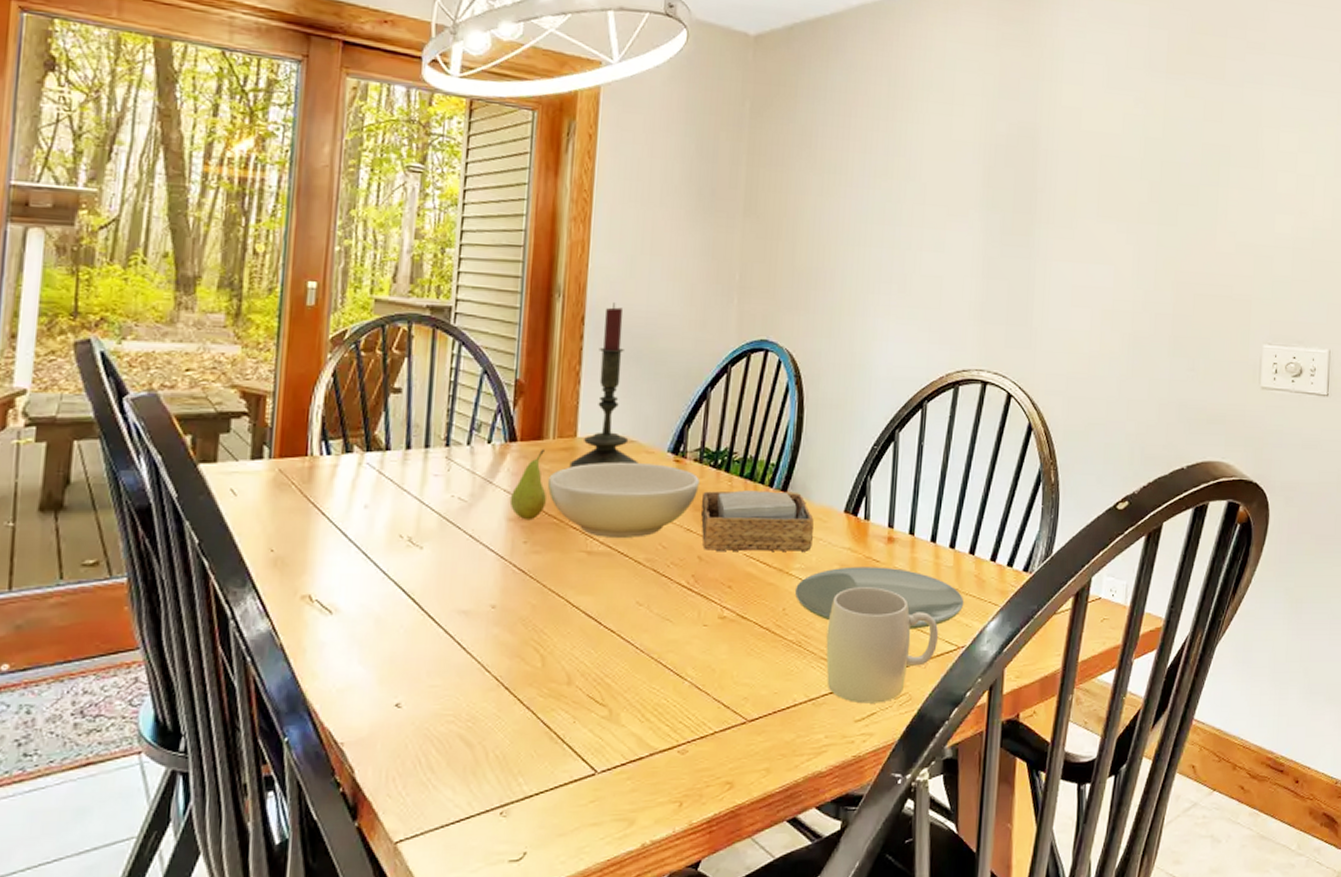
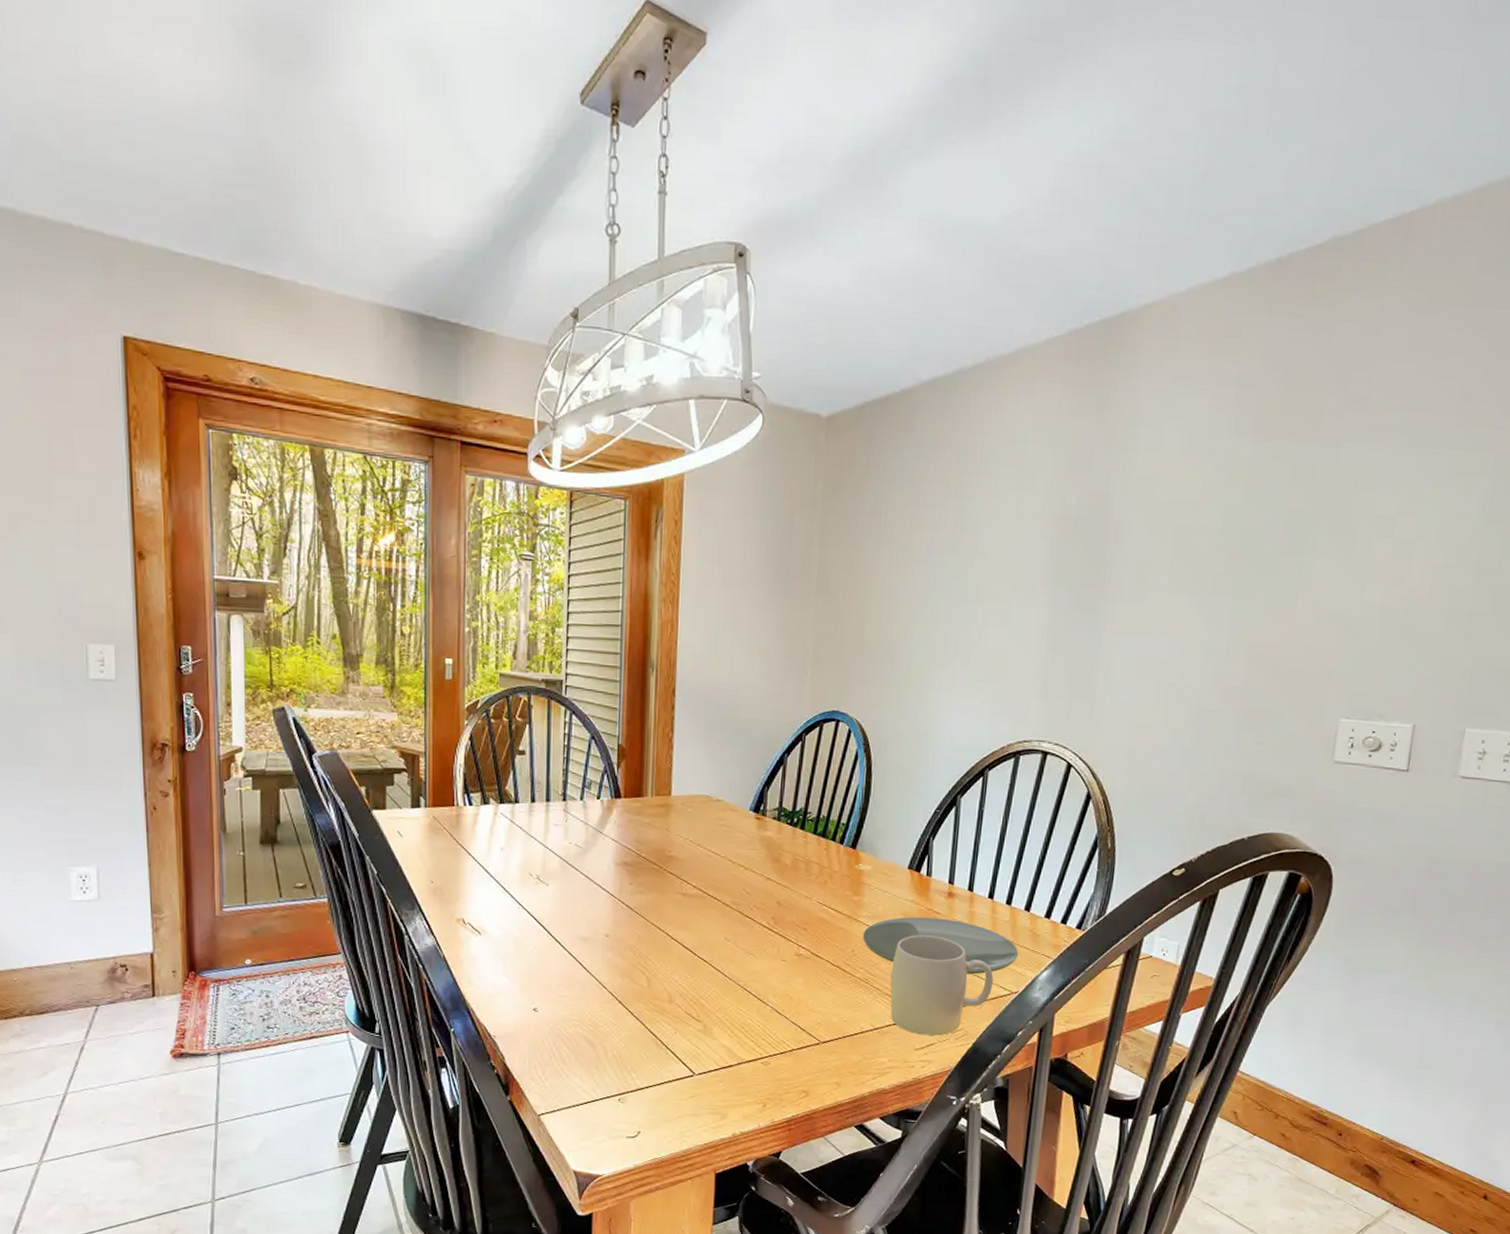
fruit: present [509,448,546,521] -> none [617,805,647,866]
bowl: present [547,462,701,538] -> none [647,818,779,883]
candle: present [569,302,638,468] -> none [666,676,724,822]
napkin holder: present [700,490,814,551] -> none [779,846,880,902]

